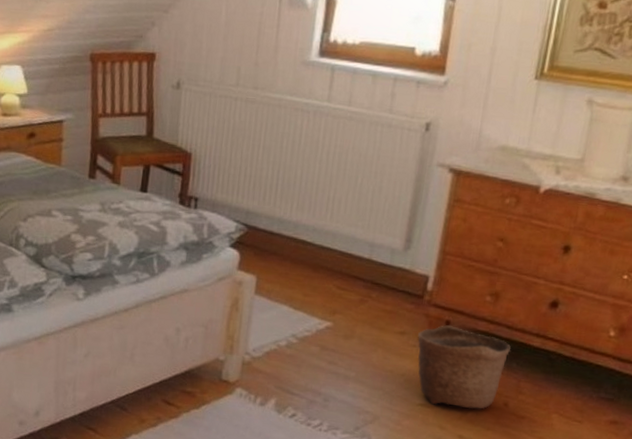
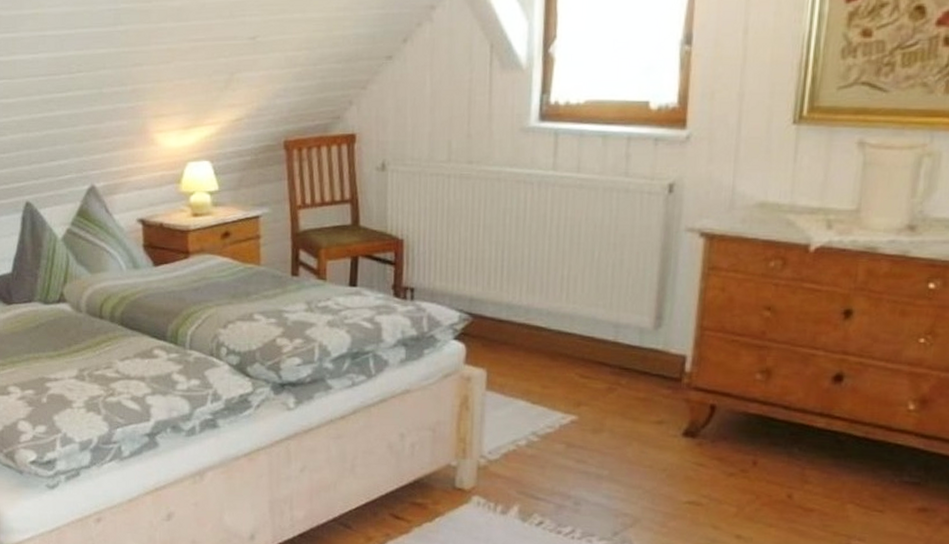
basket: present [417,324,511,409] -> none [678,409,791,504]

